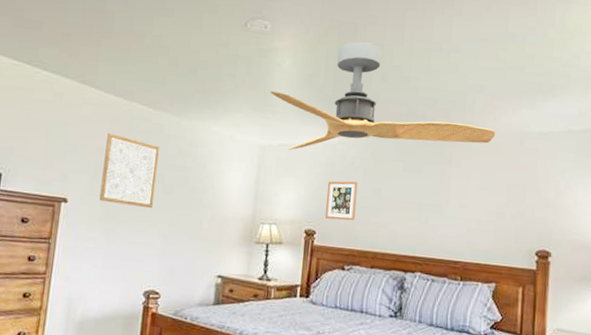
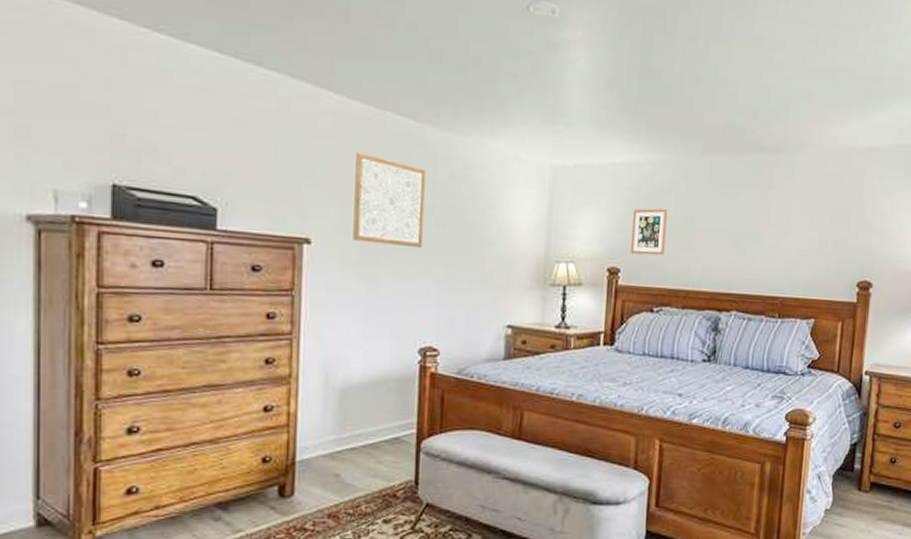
ceiling fan: present [270,41,496,150] -> none [561,33,821,172]

